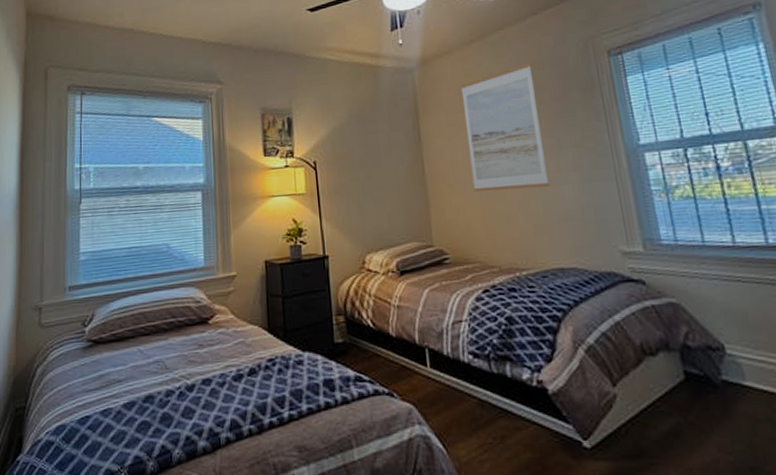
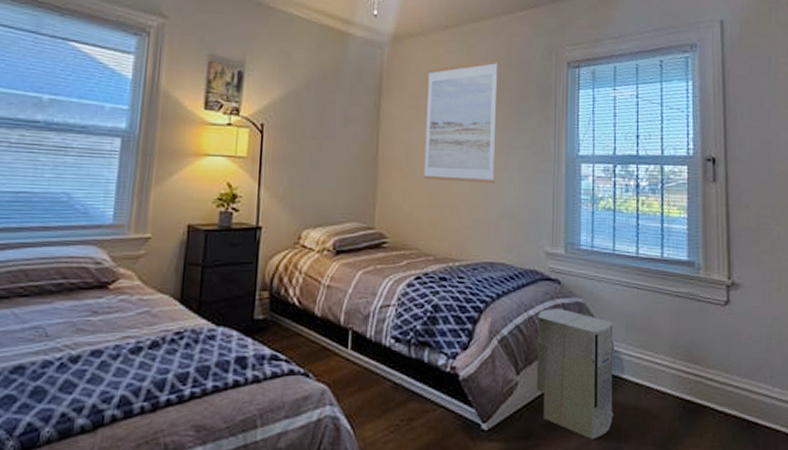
air purifier: none [625,311,743,458] -> present [536,309,615,440]

